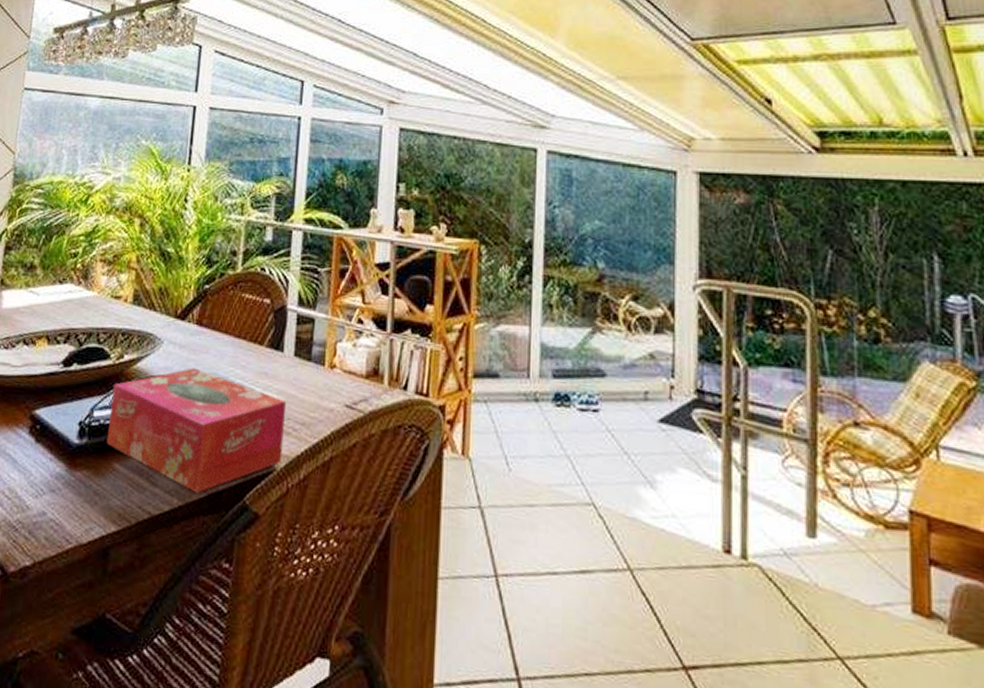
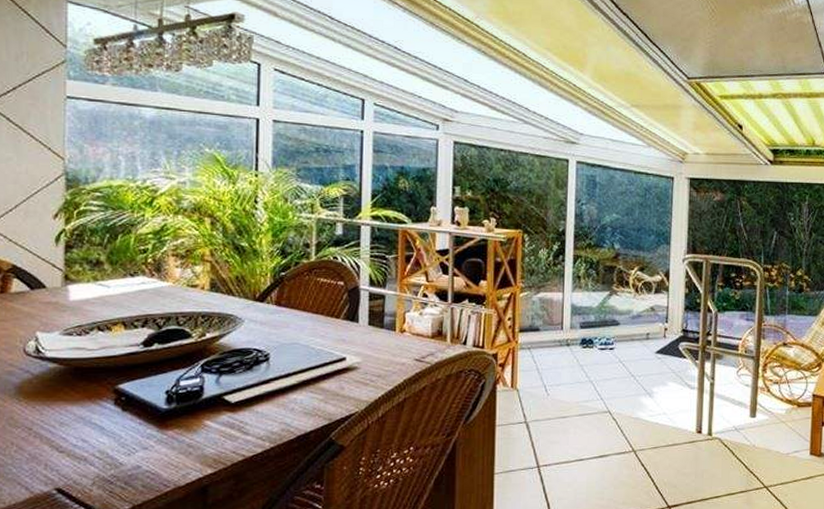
tissue box: present [106,368,287,494] -> none [195,340,364,437]

